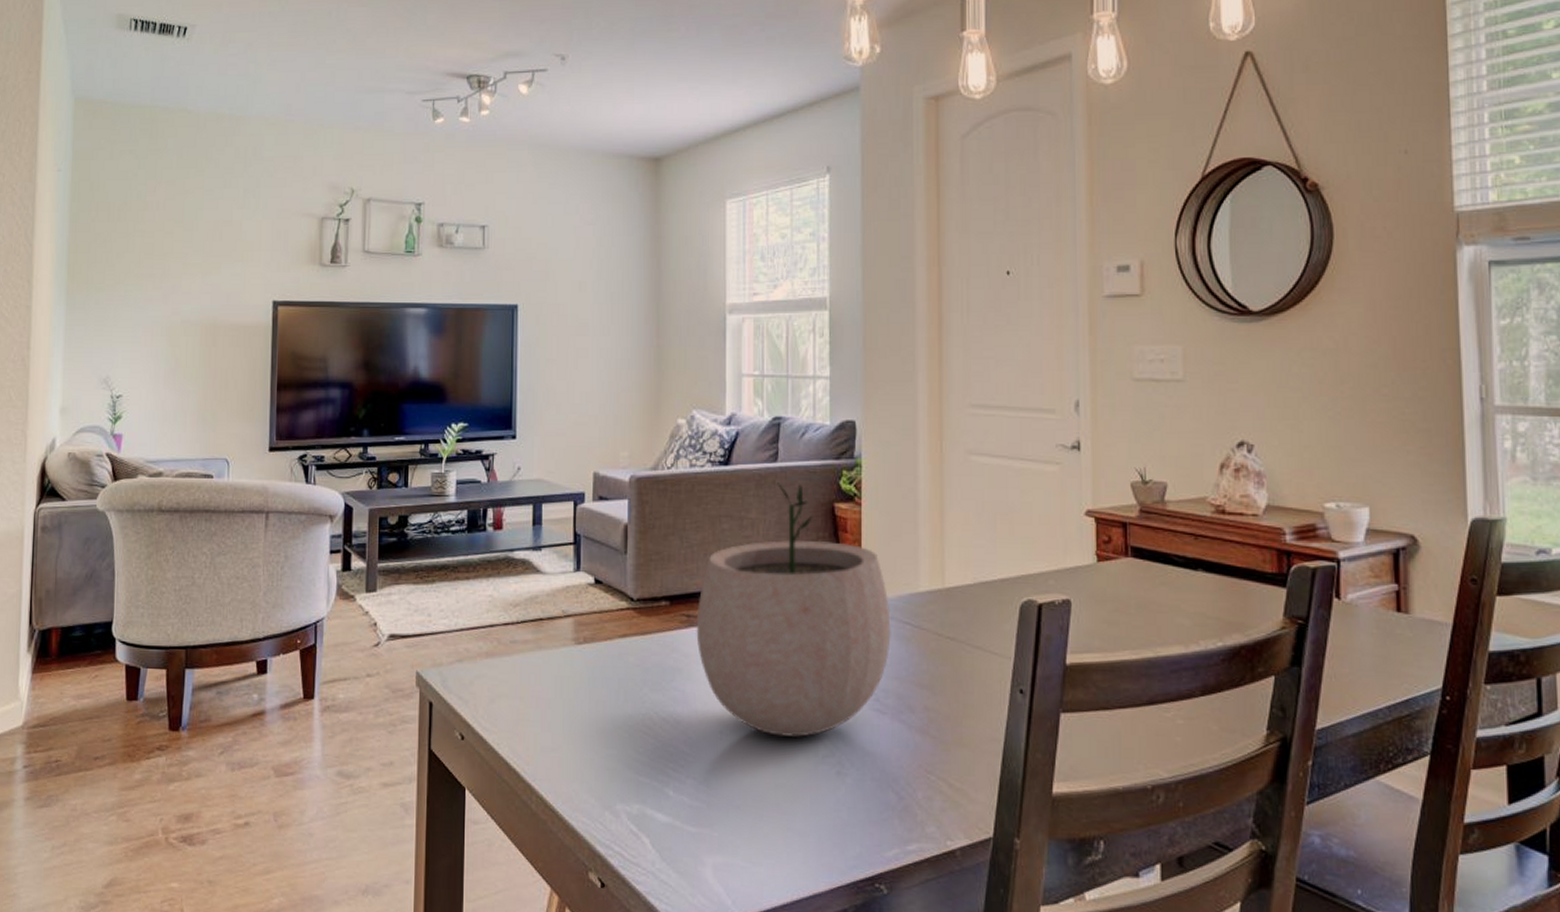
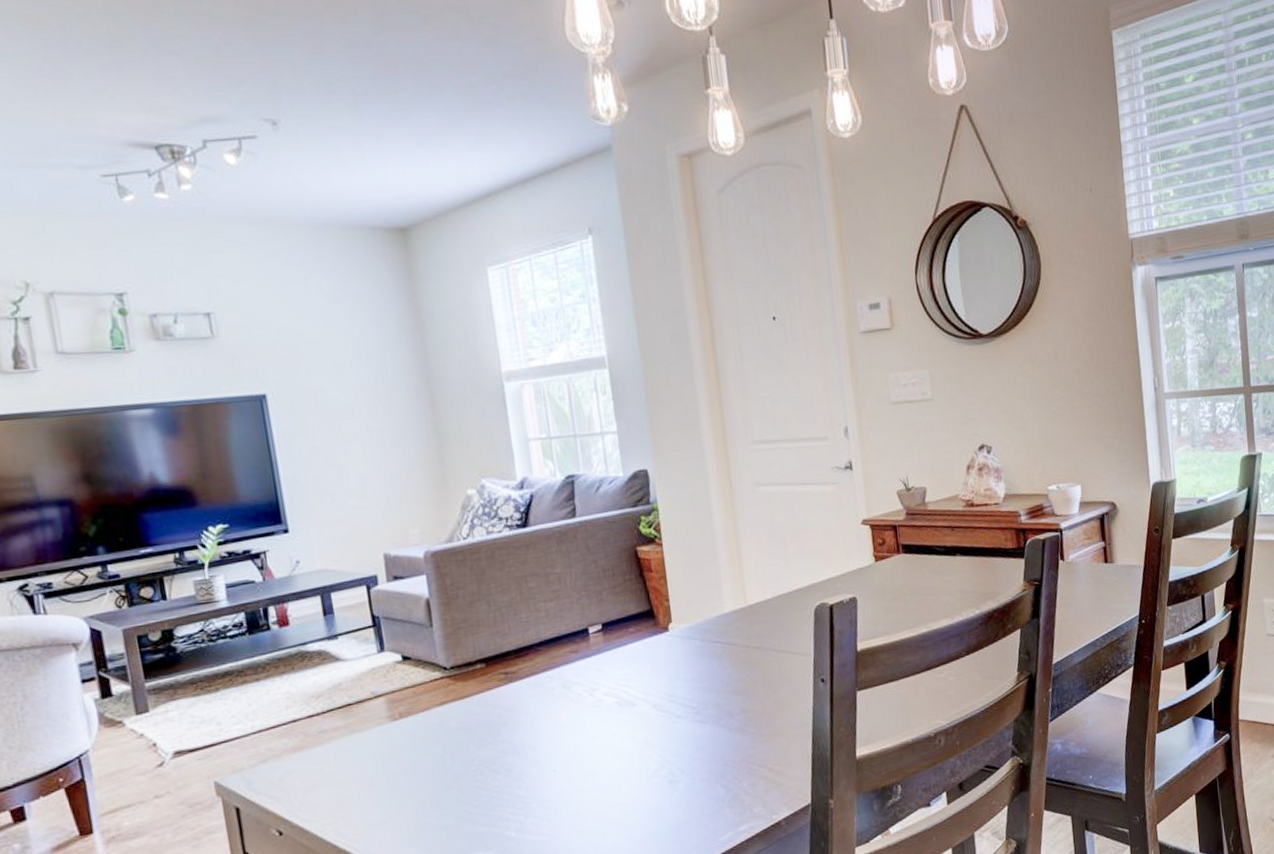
plant pot: present [696,482,891,737] -> none [514,535,705,763]

